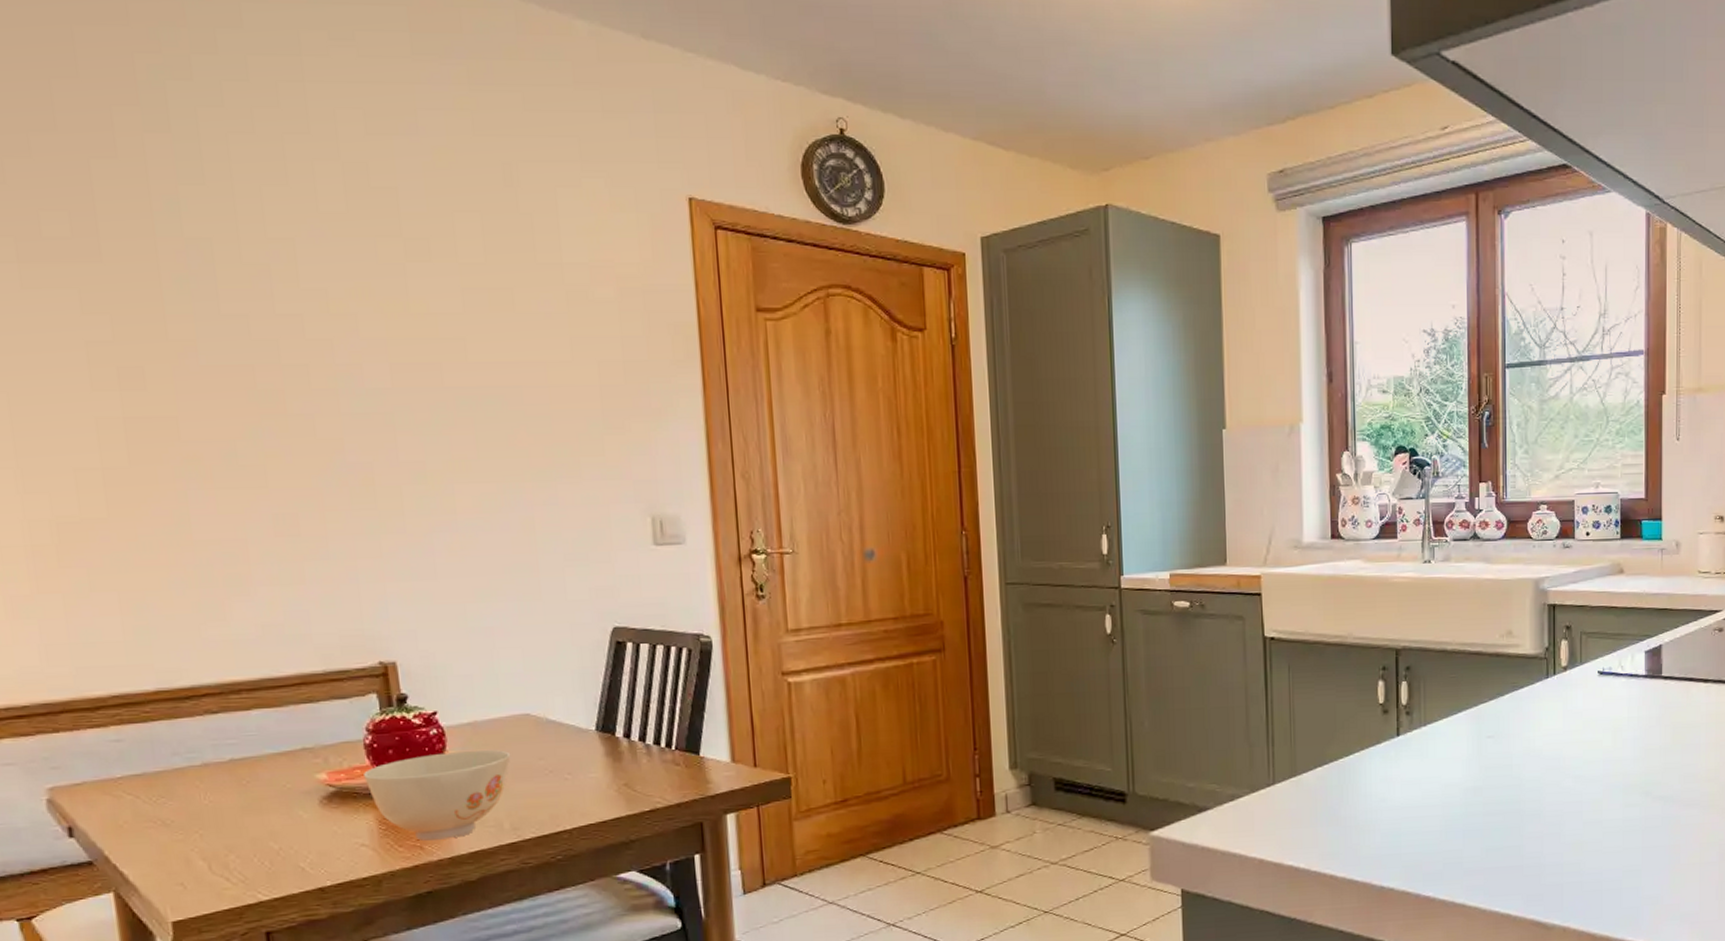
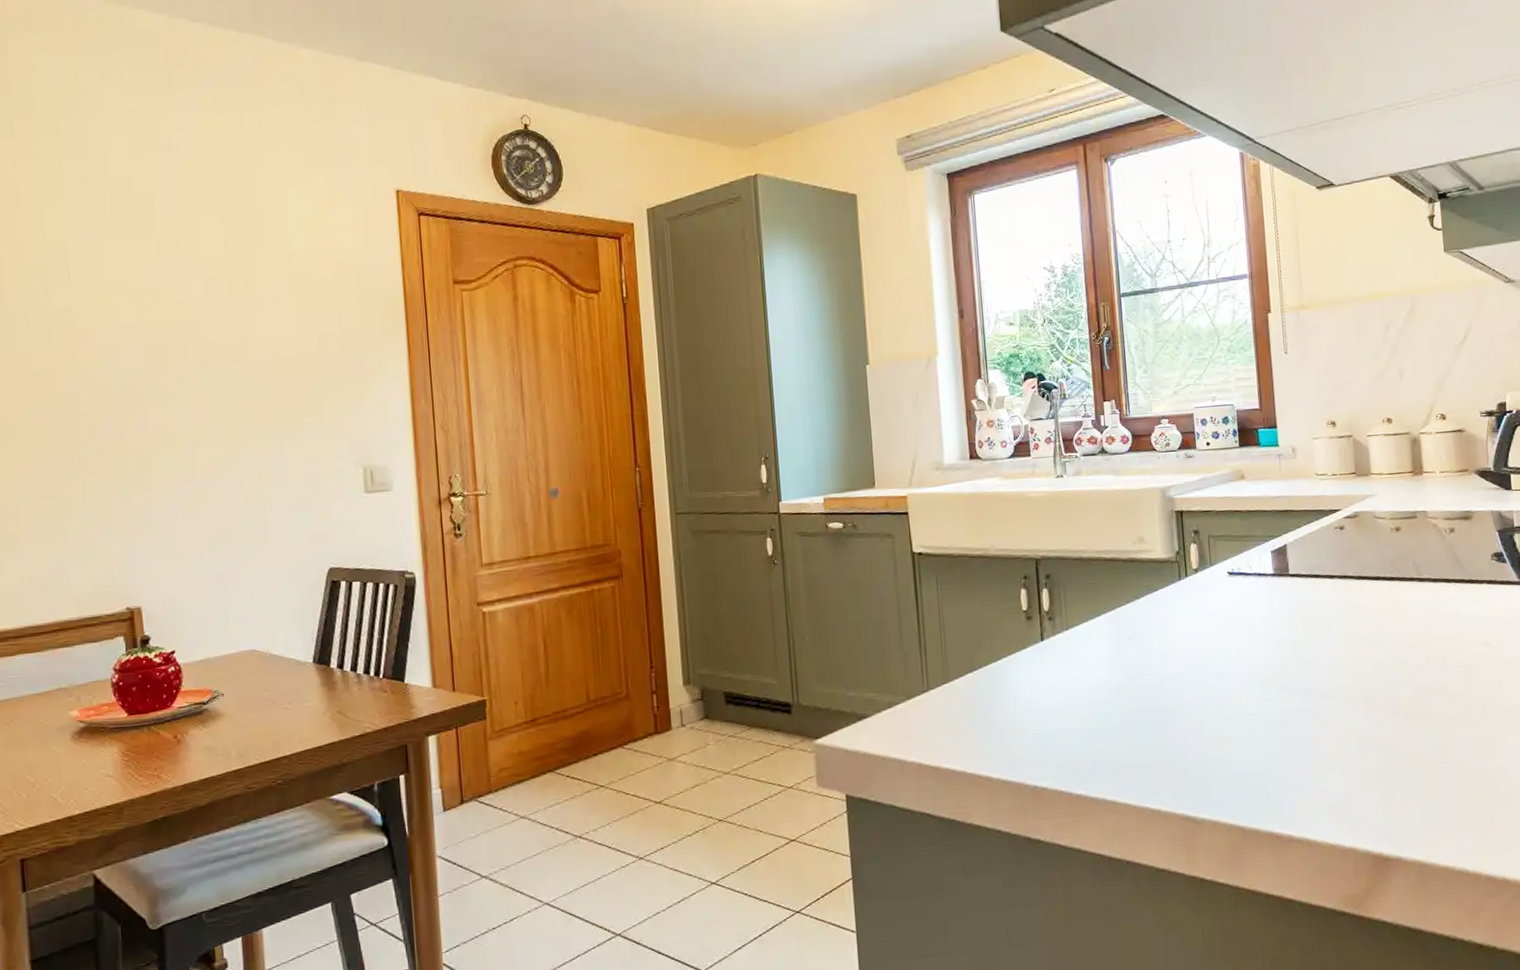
bowl: present [364,749,511,842] -> none [110,684,239,771]

